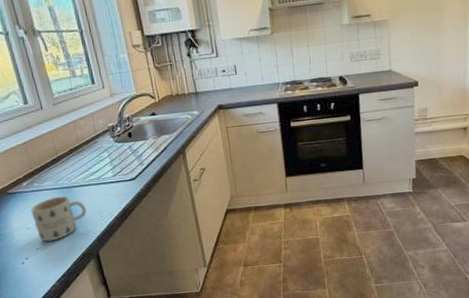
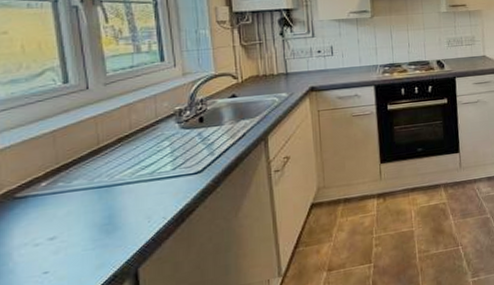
mug: present [31,196,87,242] -> none [46,197,130,262]

